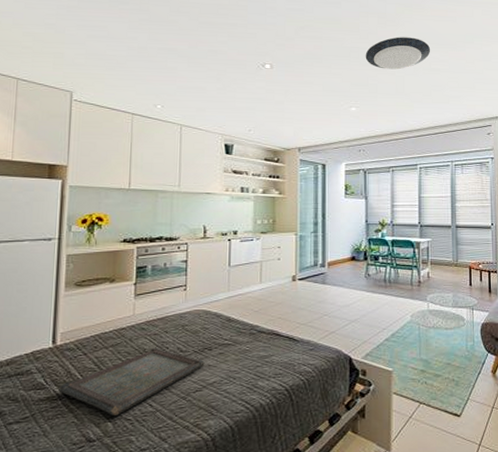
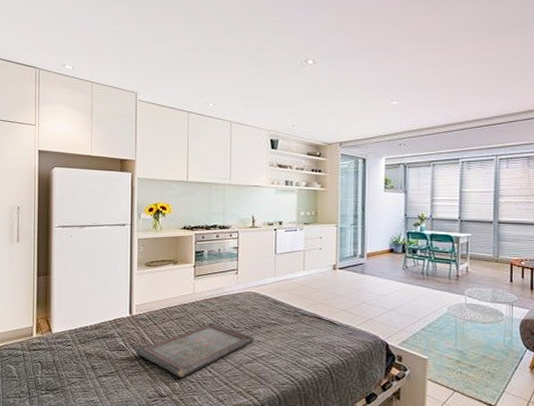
ceiling light: present [365,36,431,70] -> none [408,25,478,60]

